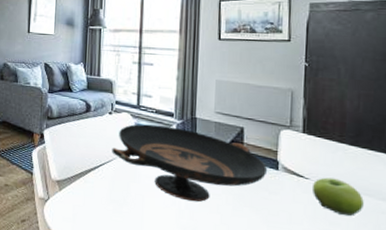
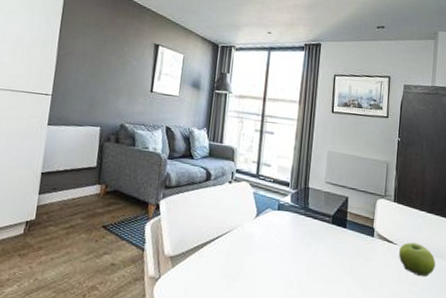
decorative bowl: present [112,124,268,202] -> none [229,193,366,272]

